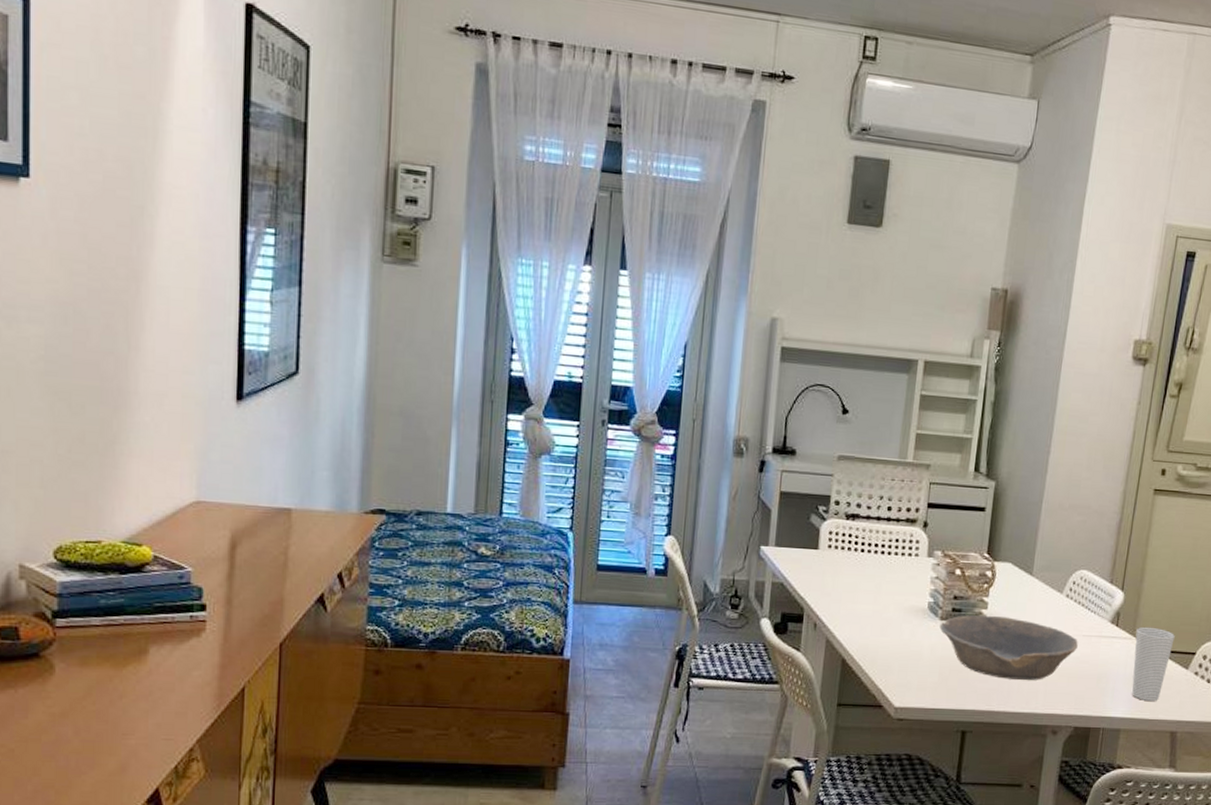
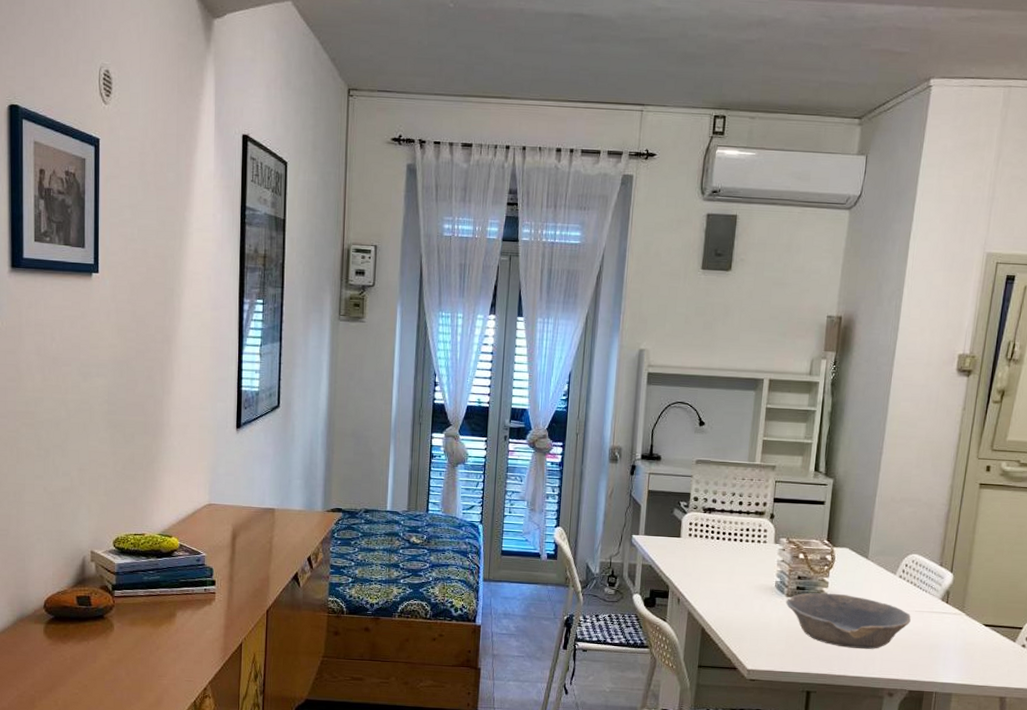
cup: present [1132,626,1175,701] -> none [962,604,1002,669]

